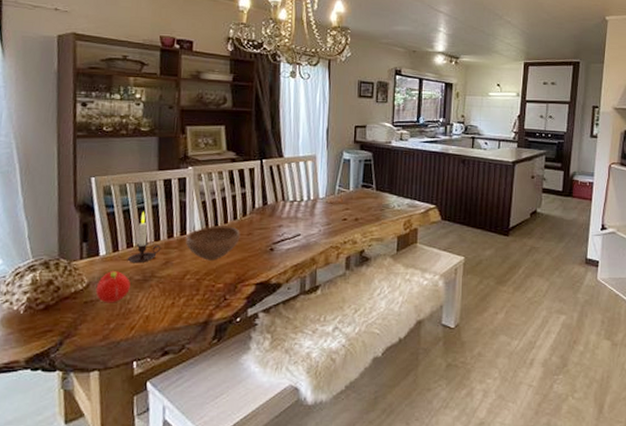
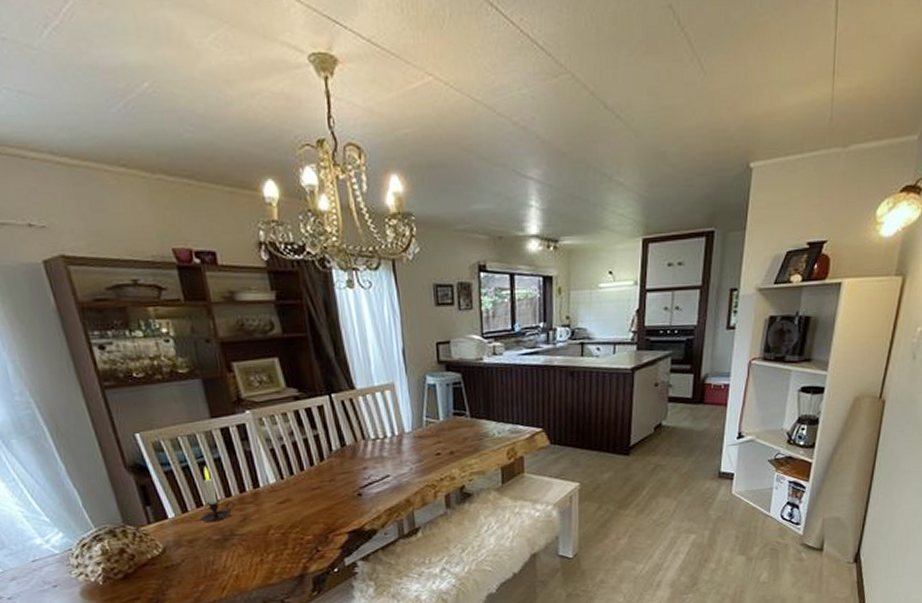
fruit: present [95,271,131,303] -> none [173,533,211,567]
bowl: present [186,226,240,261] -> none [260,473,322,513]

